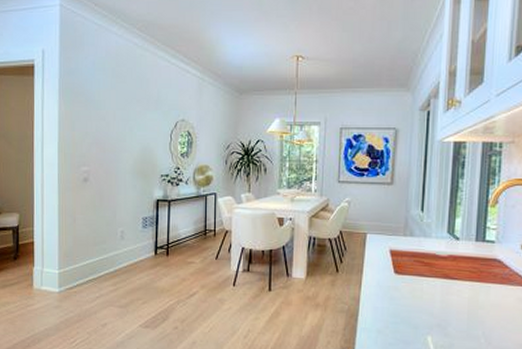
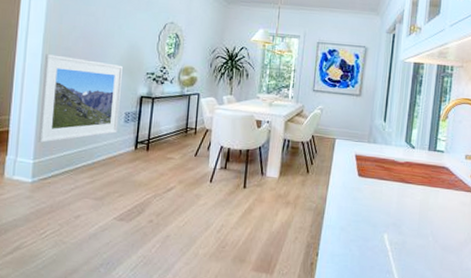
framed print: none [61,163,137,252] -> present [38,54,123,143]

